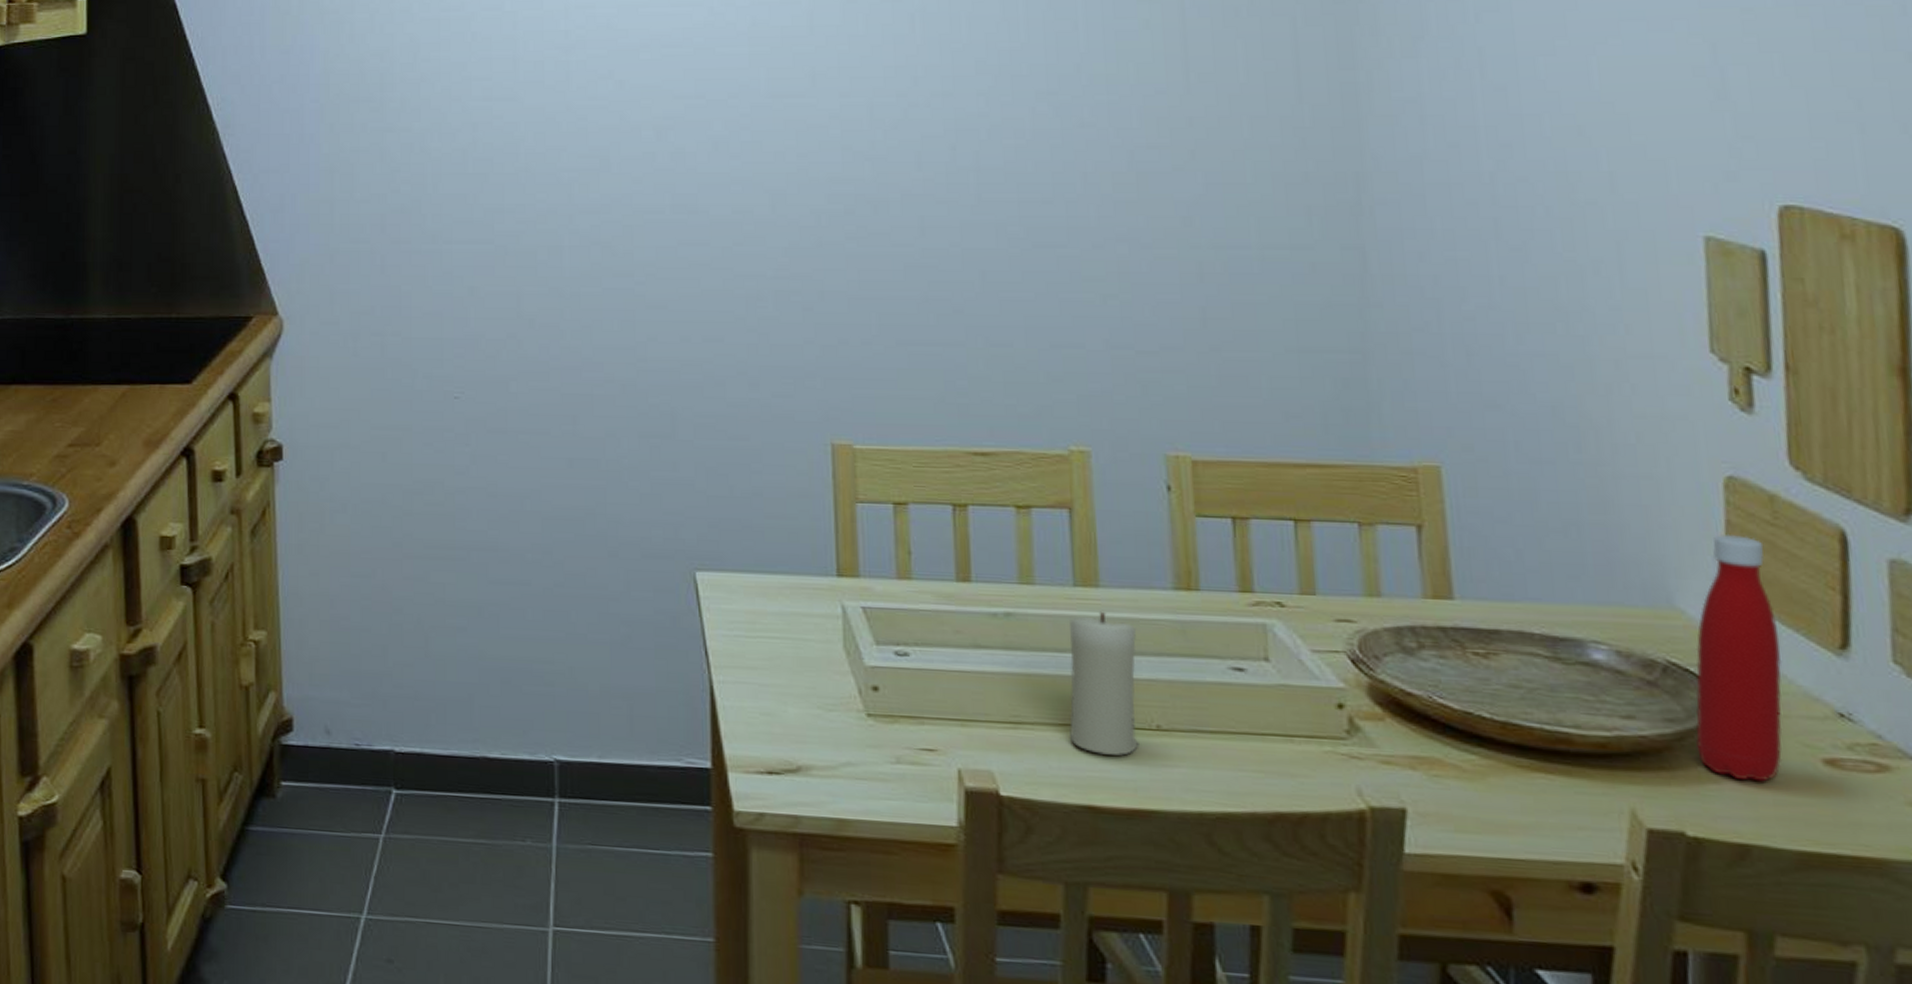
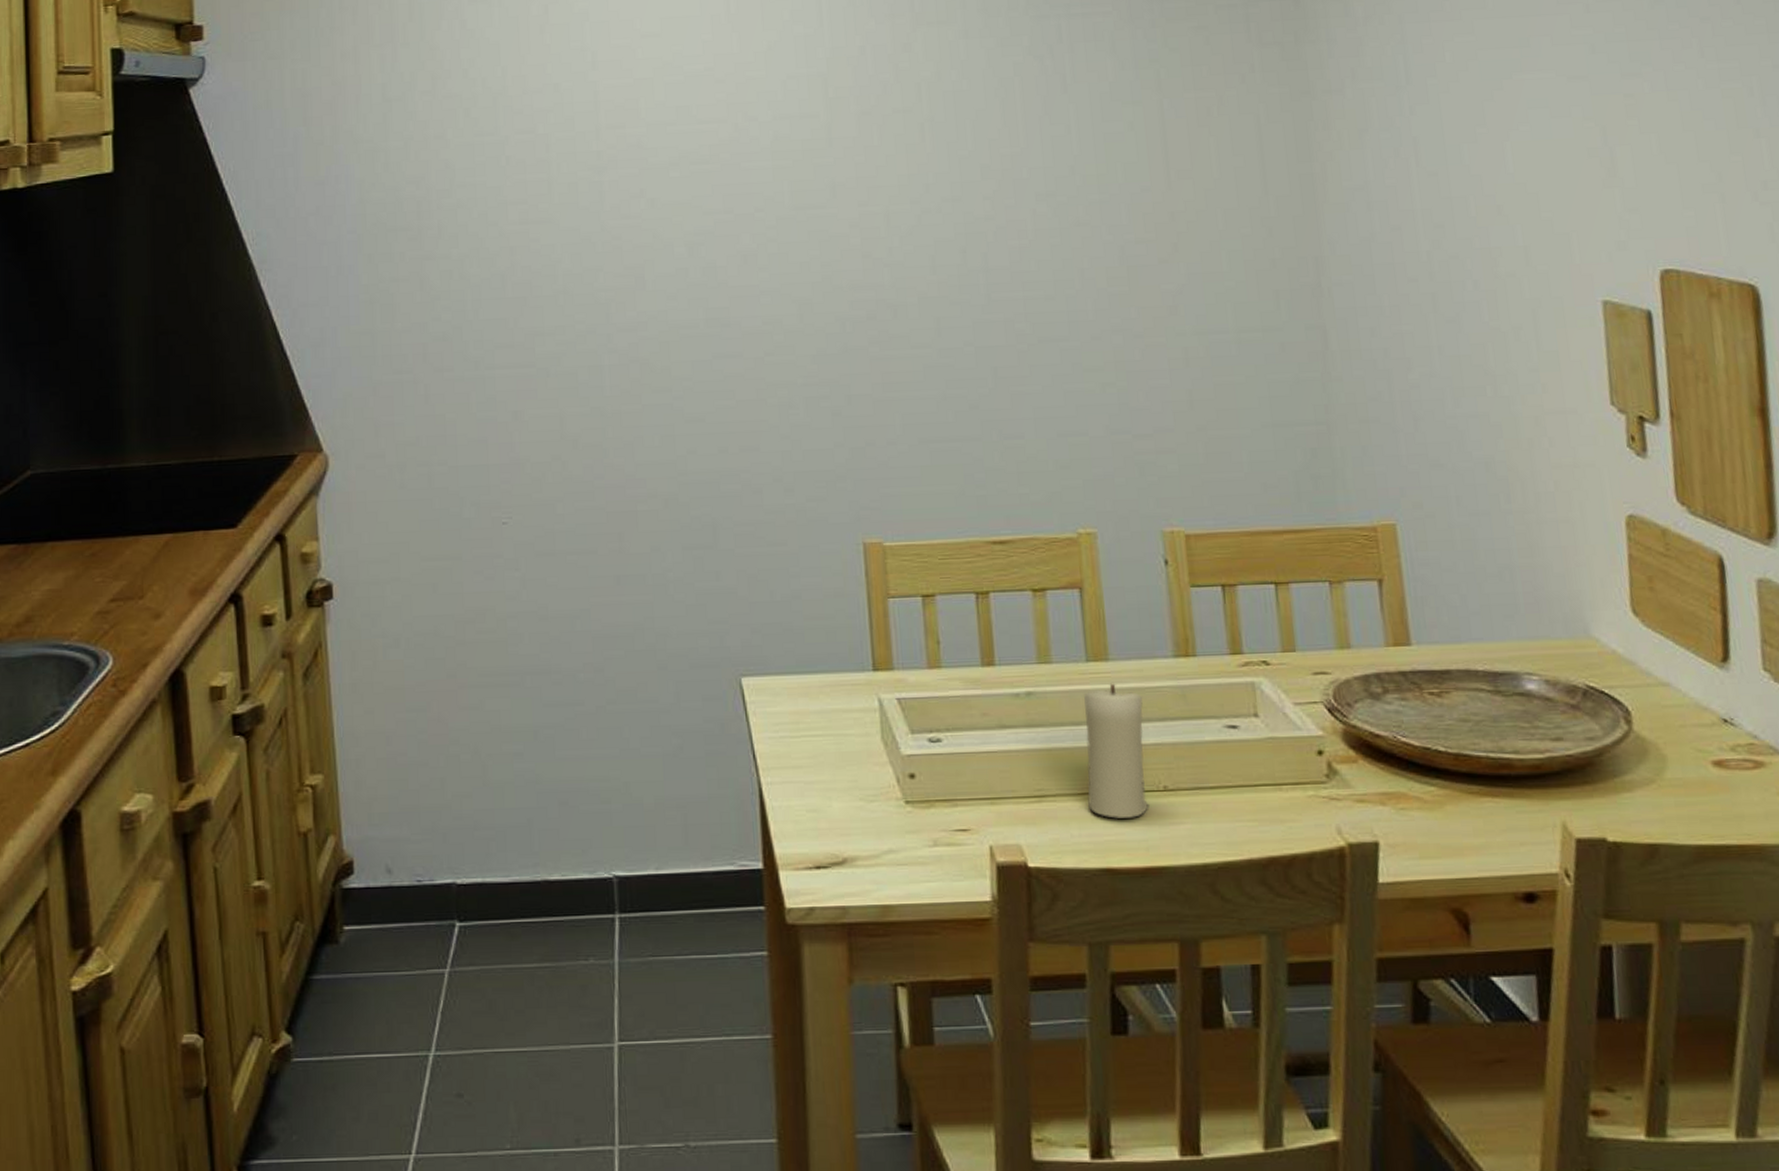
bottle: present [1695,533,1783,782] -> none [1609,566,1681,787]

